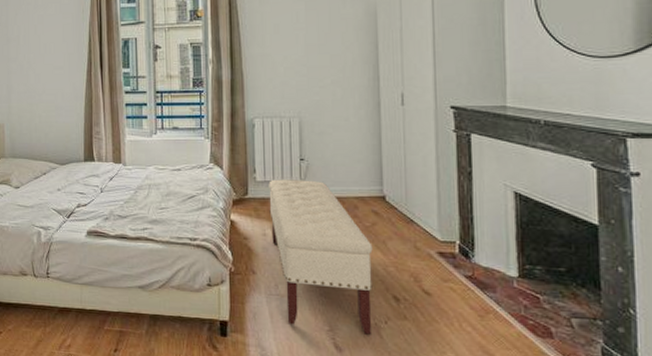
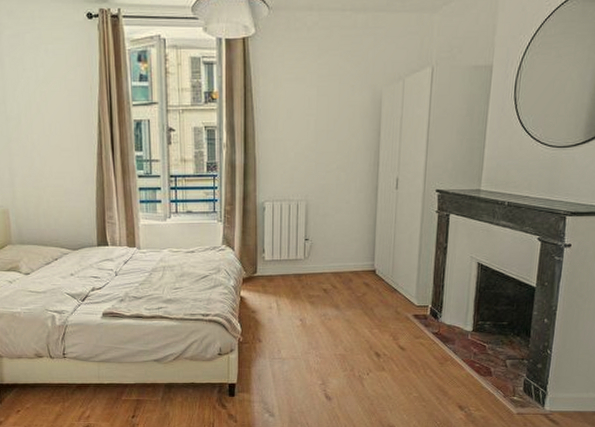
bench: present [268,179,373,335] -> none [276,258,362,385]

